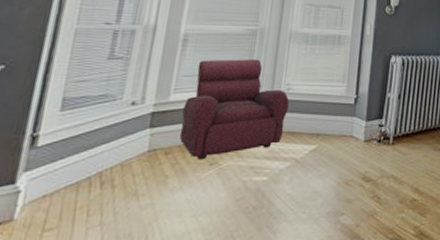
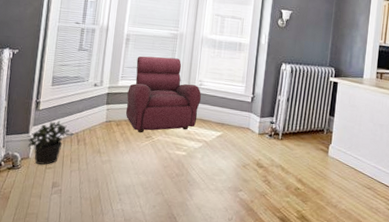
potted plant: none [11,159,96,227] -> present [27,121,75,165]

